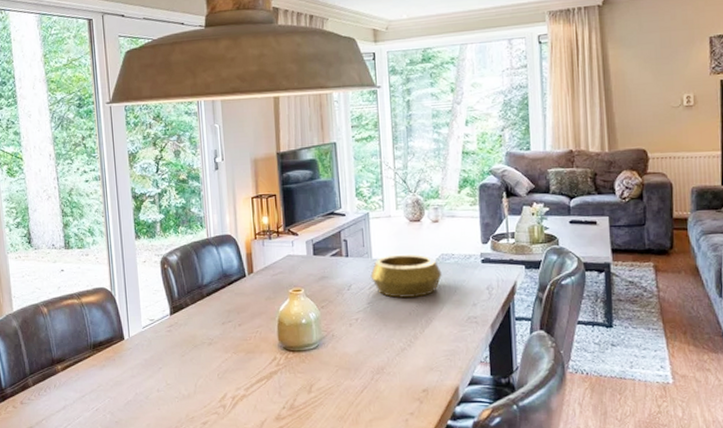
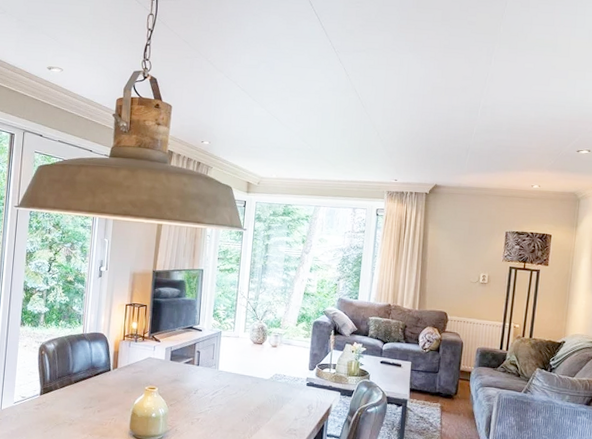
decorative bowl: present [370,253,442,299] -> none [214,369,274,407]

